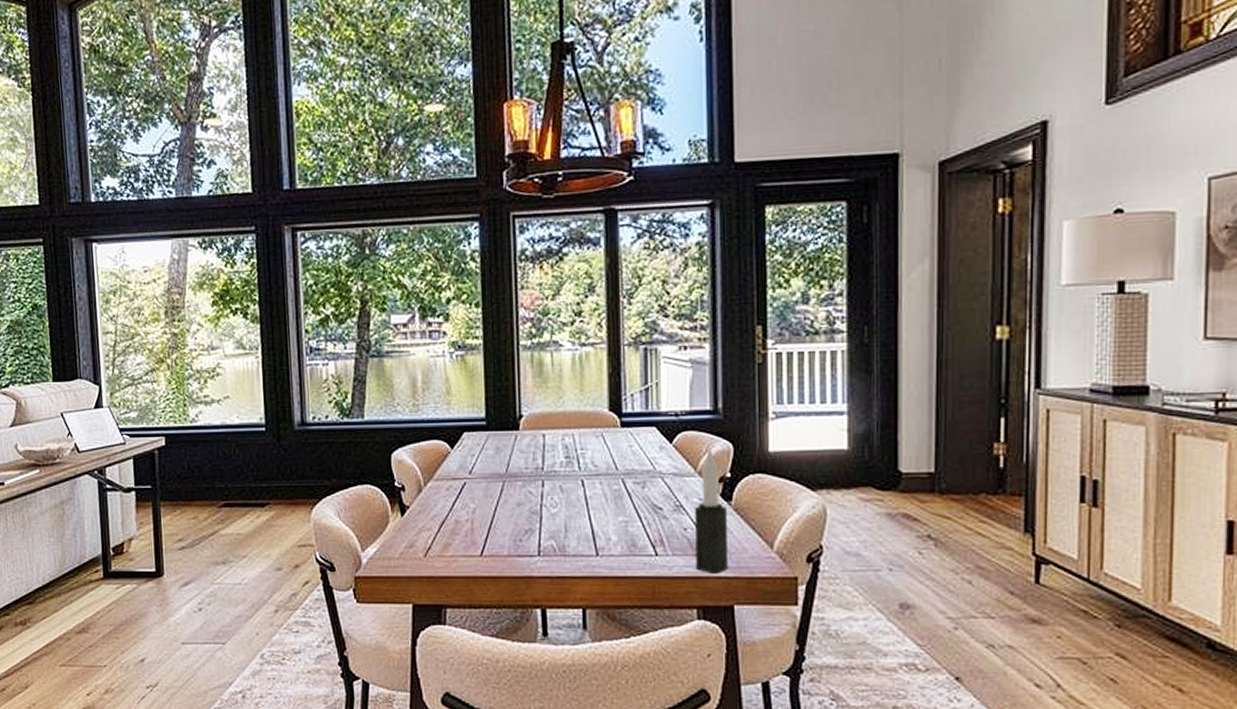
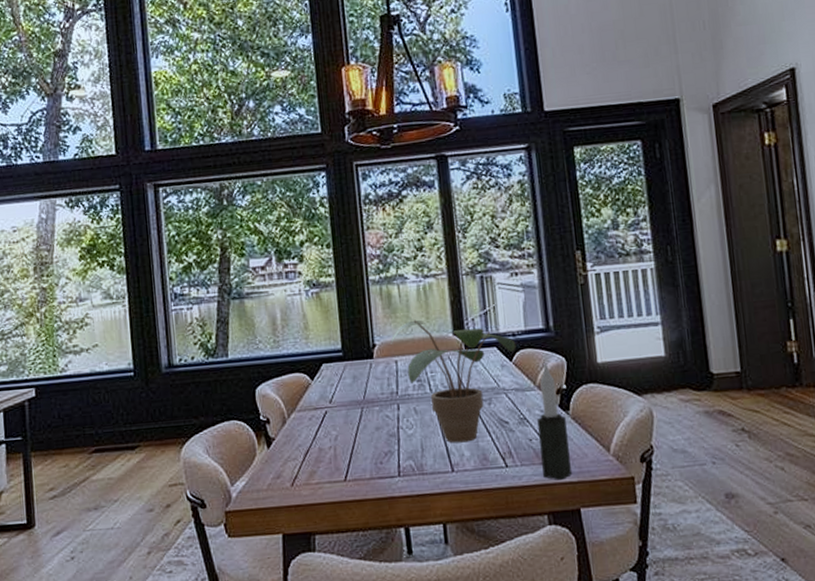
potted plant: none [539,391,678,526] -> present [390,320,517,443]

